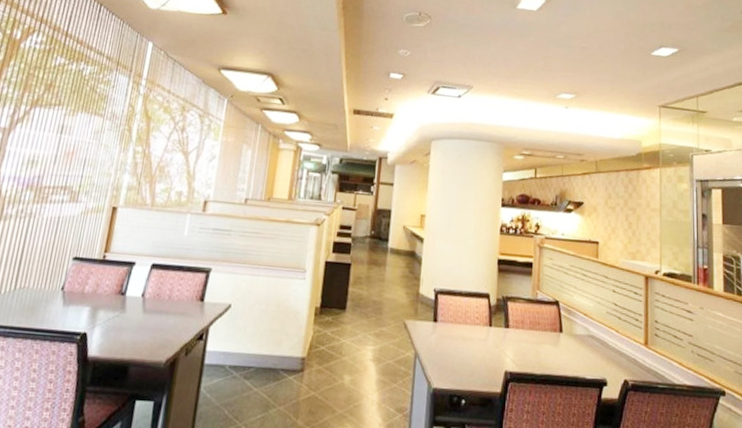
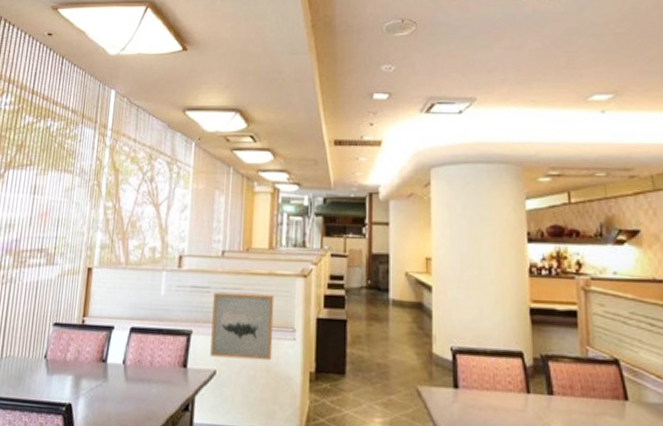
wall art: none [226,235,290,297] -> present [210,292,275,361]

